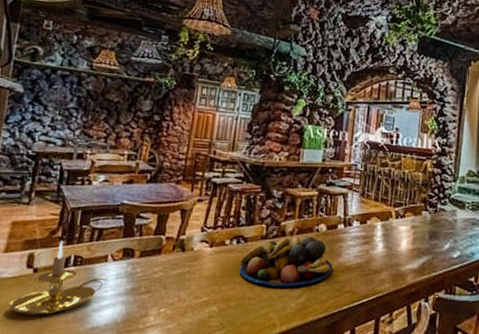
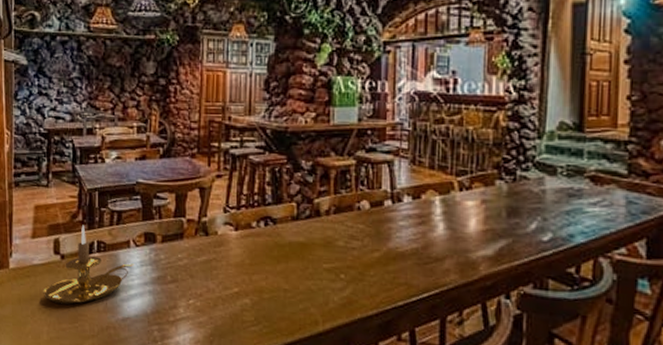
fruit bowl: present [239,236,333,287] -> none [270,216,382,278]

